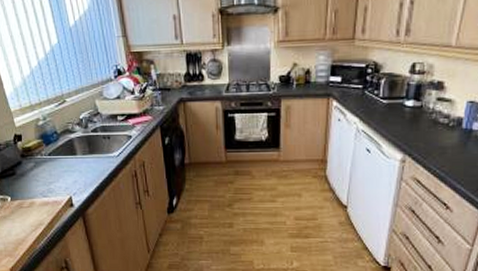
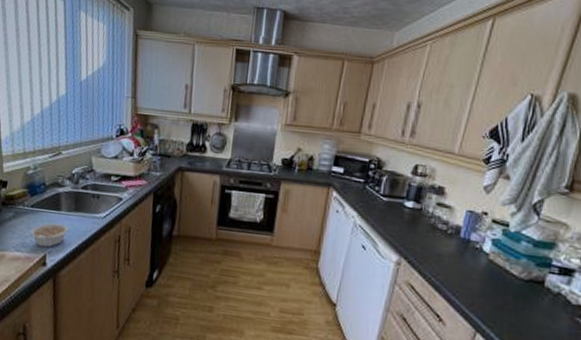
legume: none [52,167,88,190] -> present [29,223,69,248]

